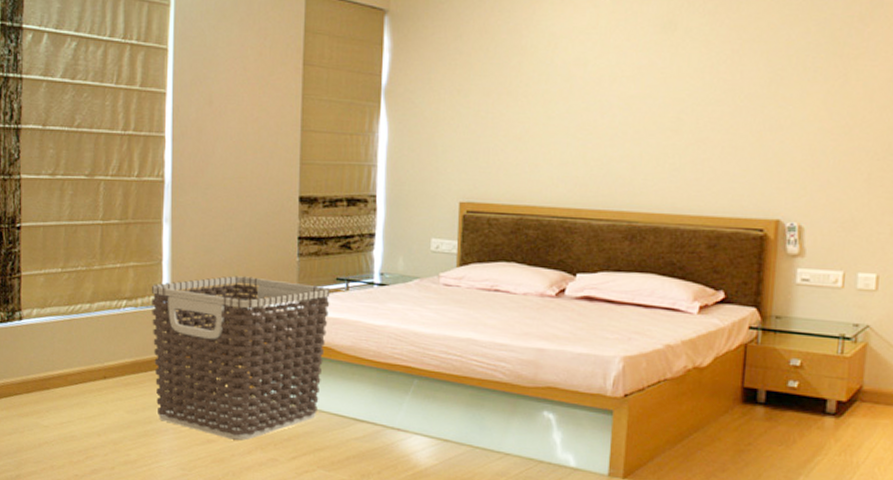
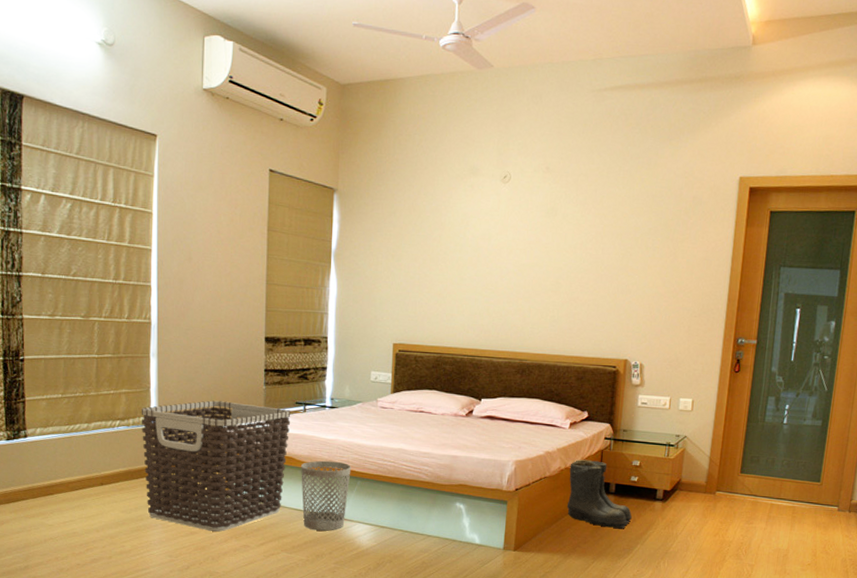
wastebasket: none [342,352,406,444] -> present [301,460,351,531]
boots: none [696,356,791,454] -> present [566,459,632,529]

